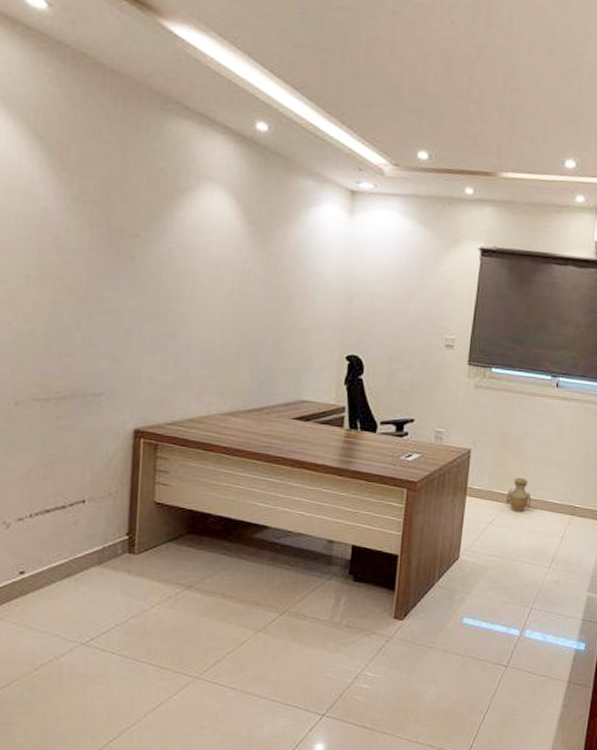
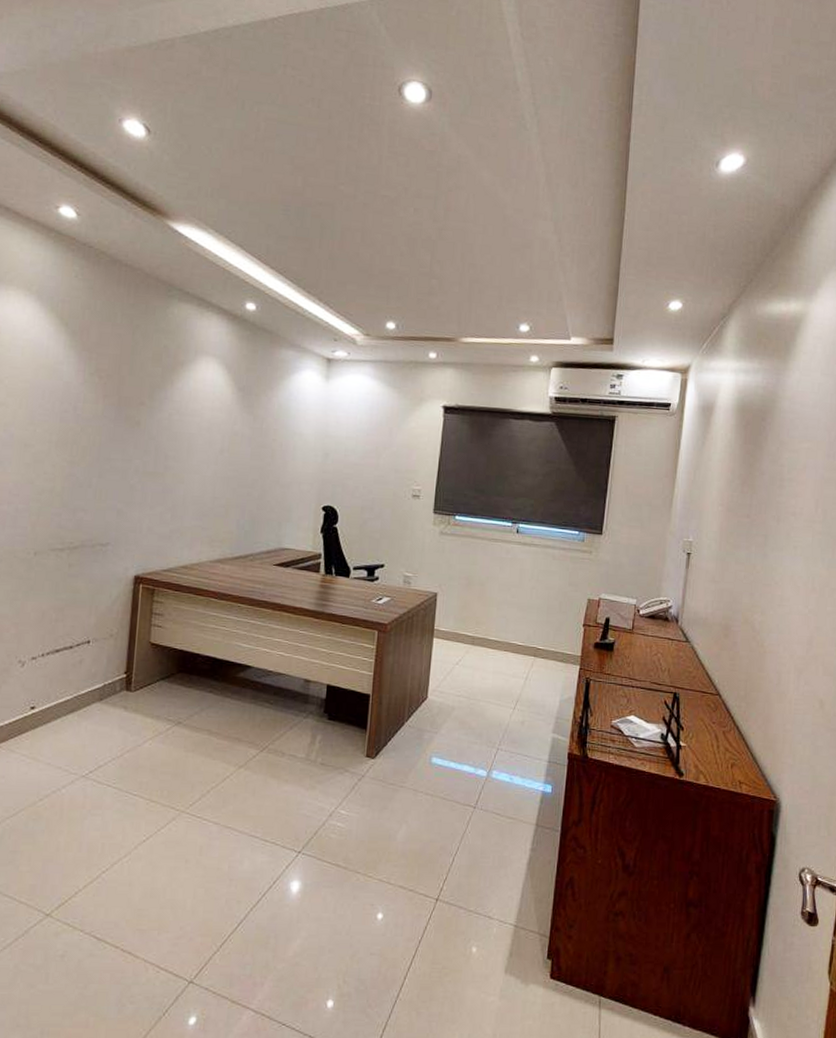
vase: present [505,477,532,513] -> none [470,619,496,654]

